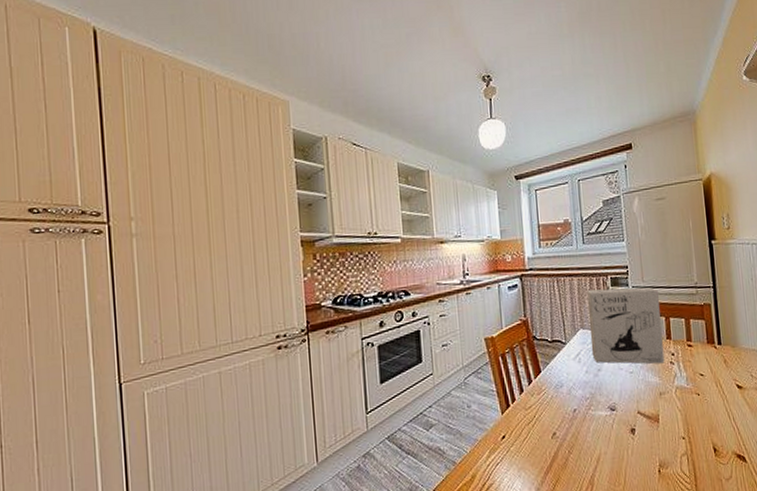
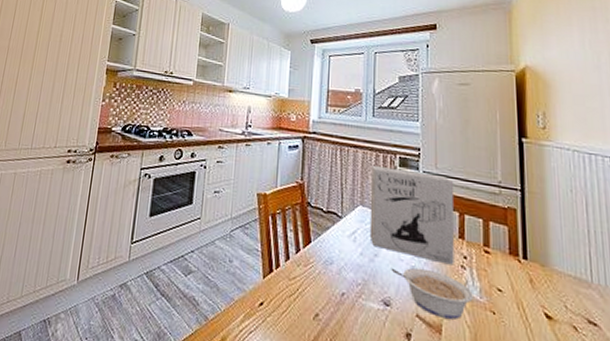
legume: none [613,371,682,409] -> present [391,267,473,320]

